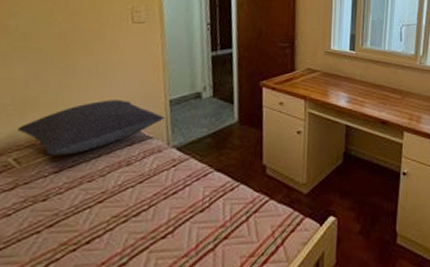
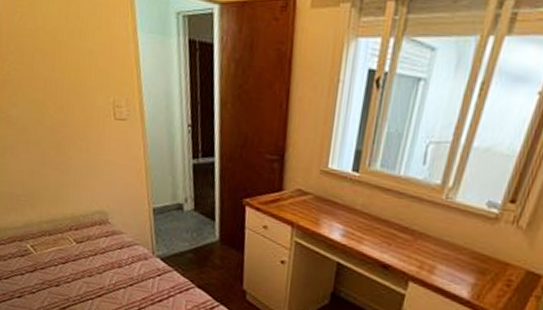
pillow: present [18,100,165,156] -> none [31,201,149,250]

